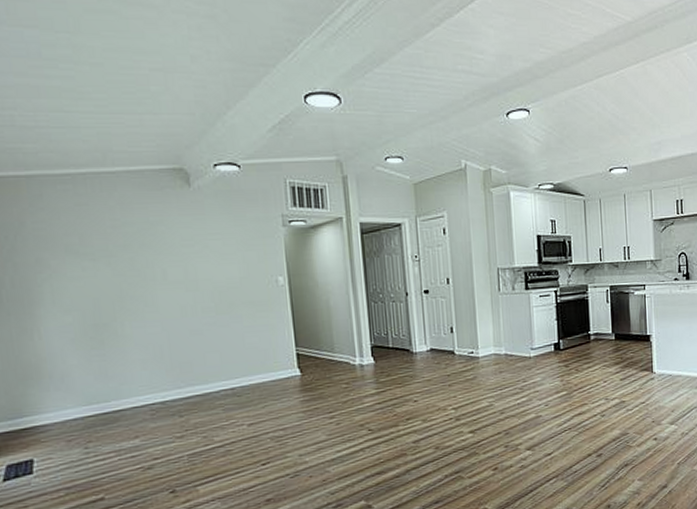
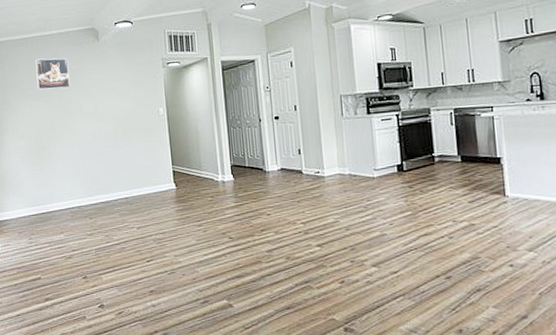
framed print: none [89,204,147,247] -> present [35,58,70,90]

